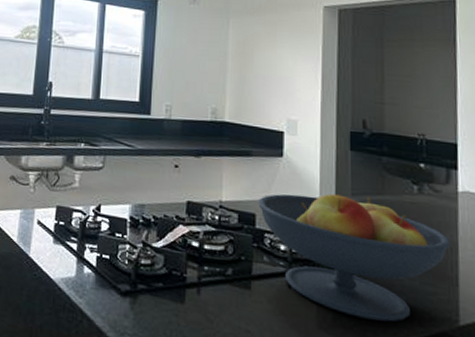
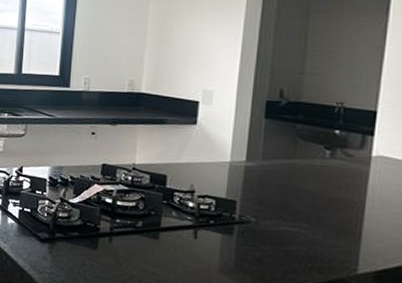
fruit bowl: present [258,193,450,322] -> none [170,157,357,269]

